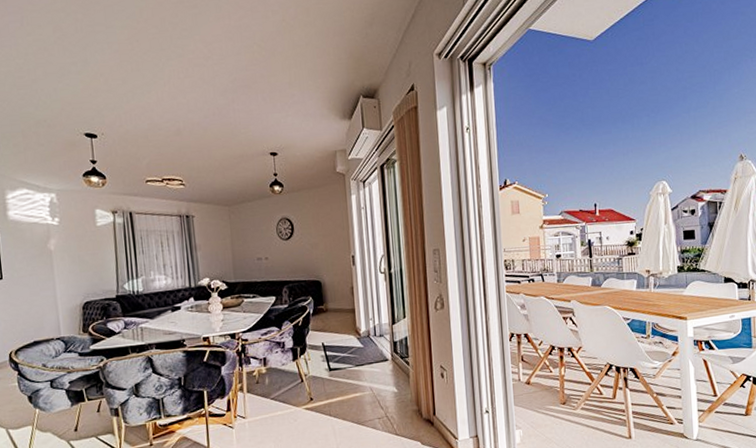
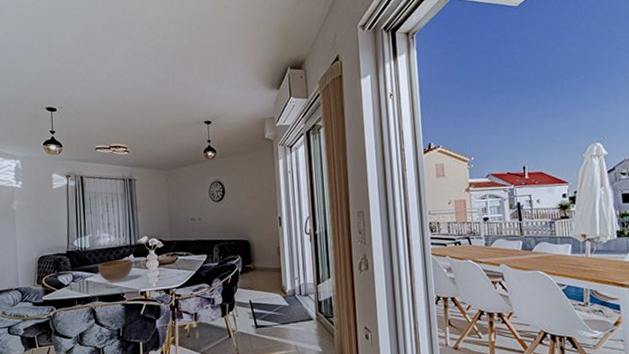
bowl: none [154,303,194,328] -> present [98,259,133,282]

